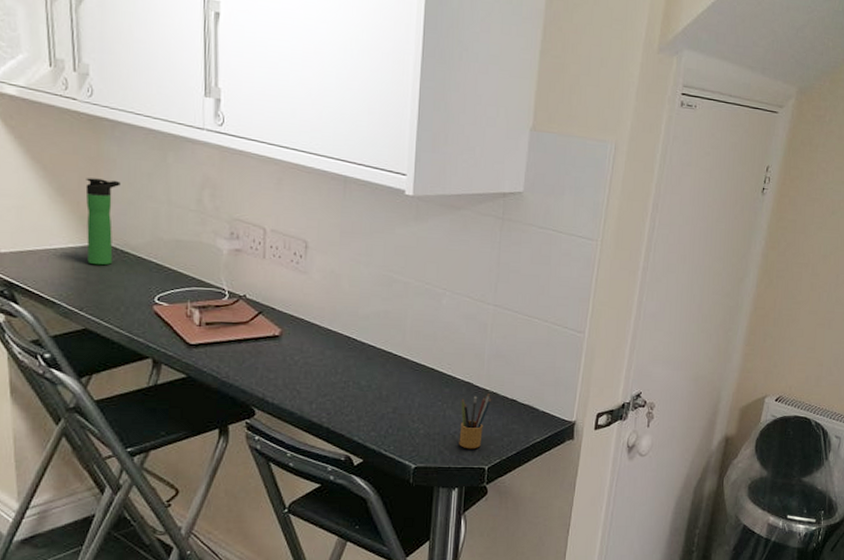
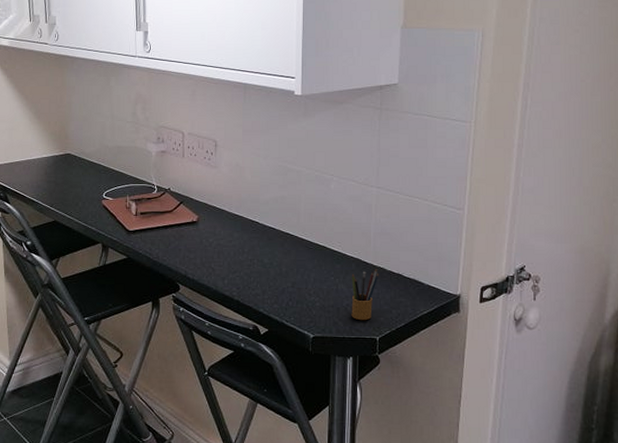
bottle: present [85,178,121,266] -> none [54,102,78,170]

